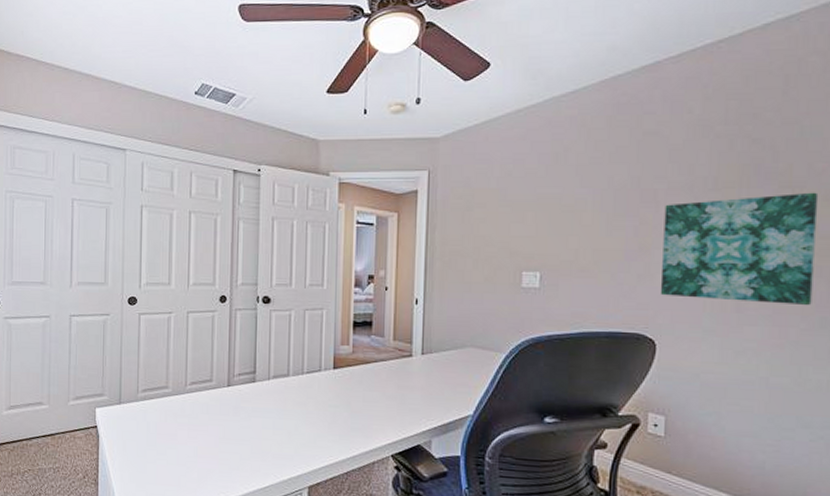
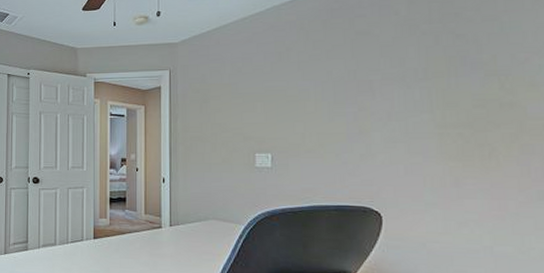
wall art: present [660,192,819,306] -> none [380,79,528,181]

